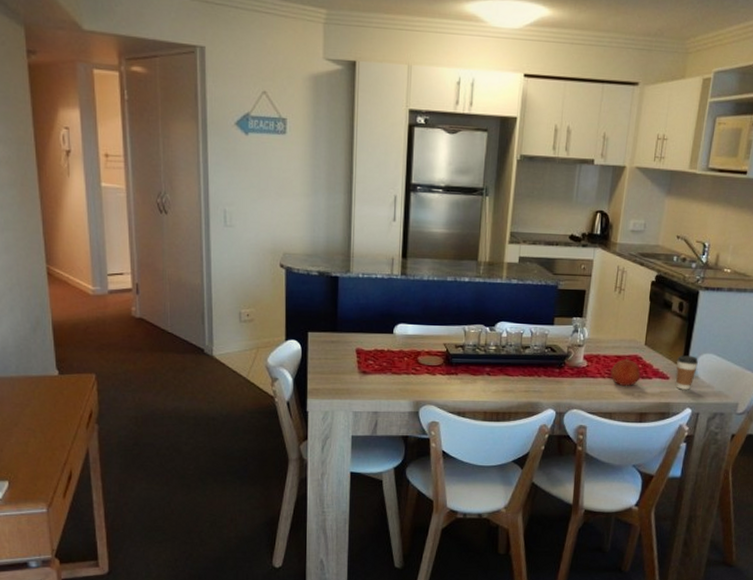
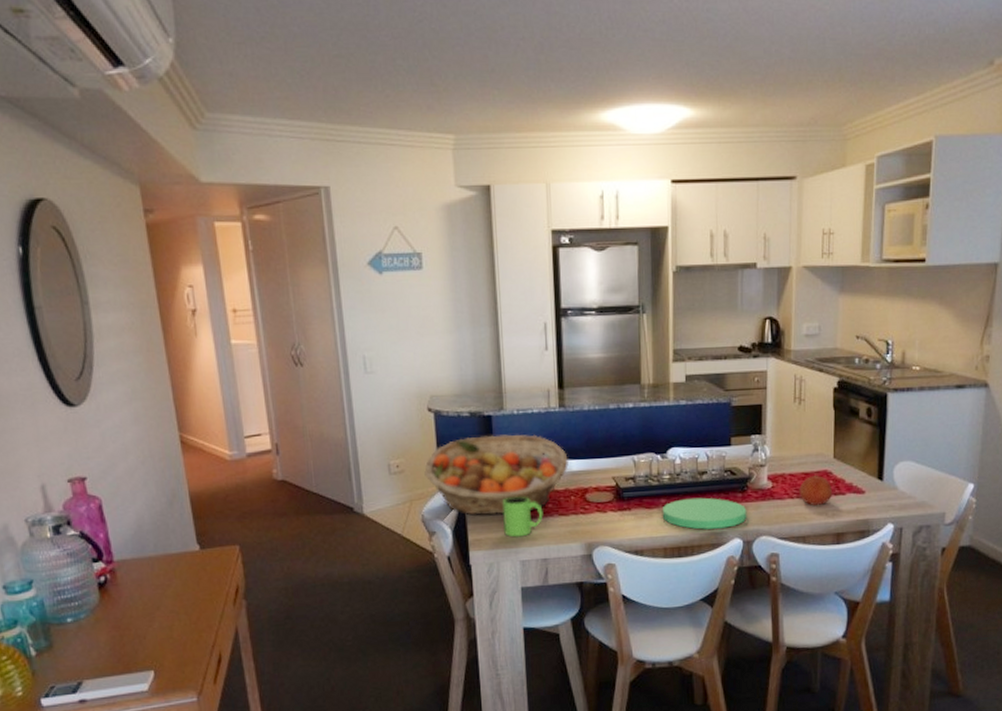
fruit basket: none [272,294,406,369] -> present [424,434,570,515]
mug: none [341,353,378,390] -> present [502,496,543,537]
plate: none [485,369,562,399] -> present [662,497,747,530]
coffee cup: present [675,355,698,390] -> none [872,465,895,504]

